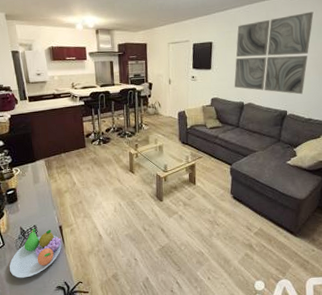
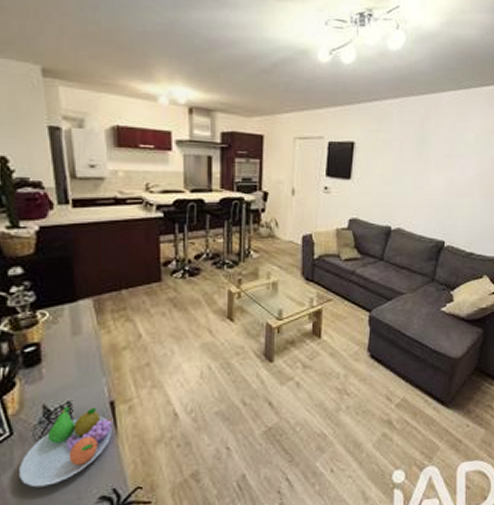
wall art: present [234,11,314,95] -> none [379,115,482,221]

